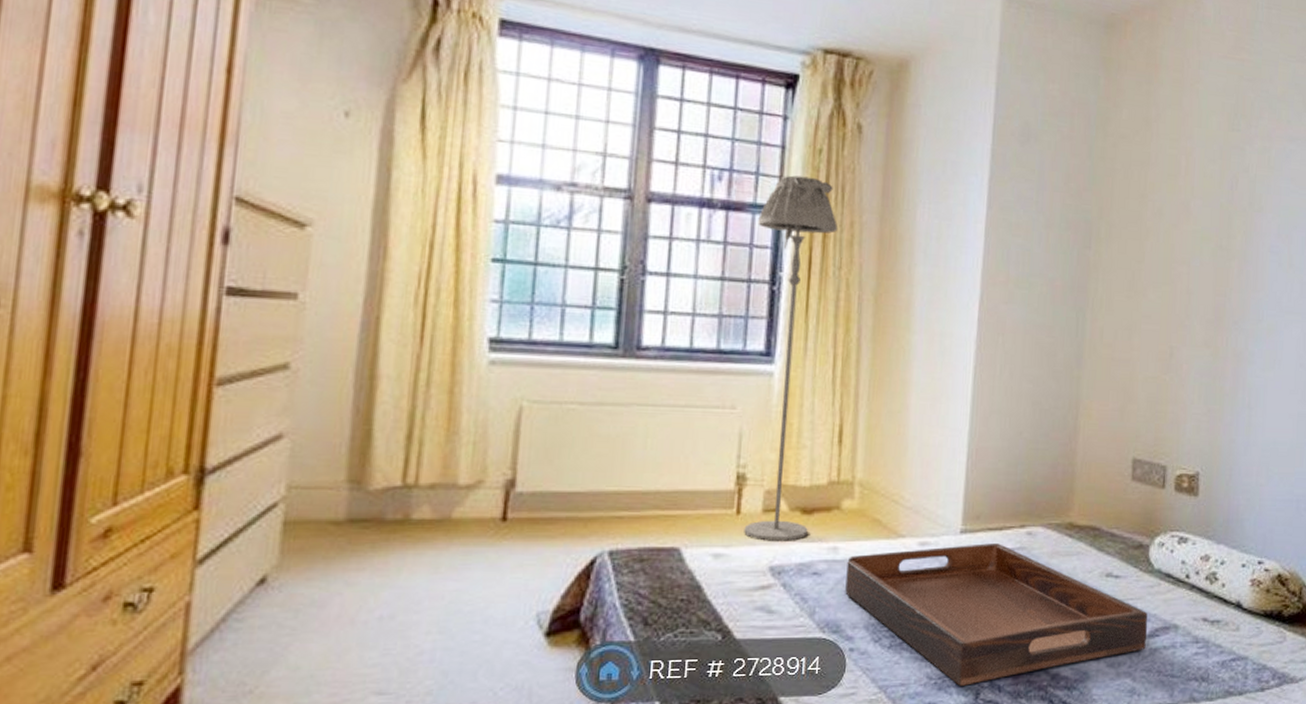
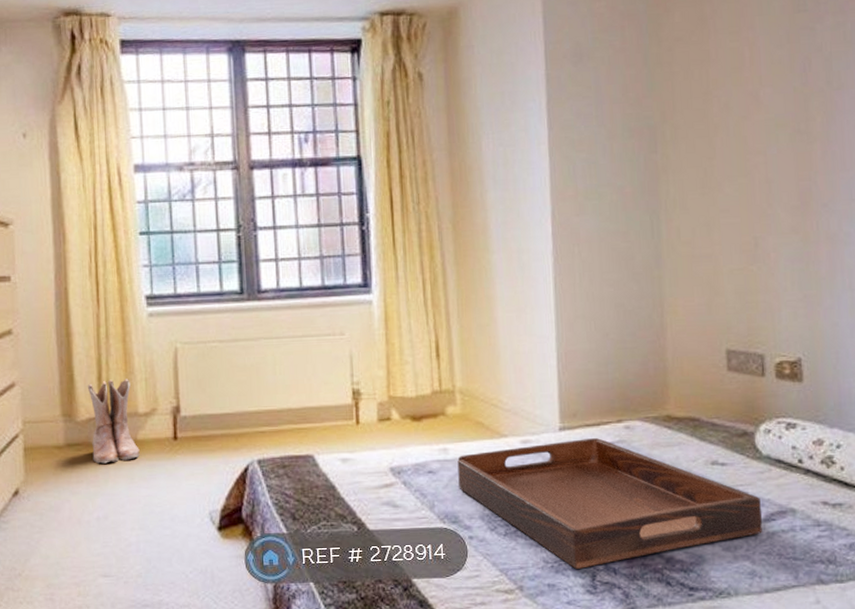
boots: none [384,439,453,547] -> present [87,379,140,464]
floor lamp: present [744,175,839,541] -> none [342,127,419,446]

